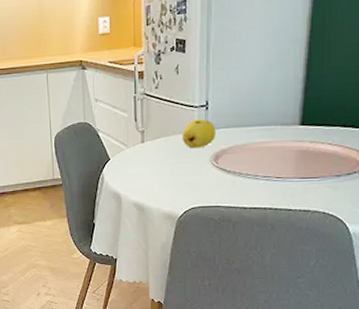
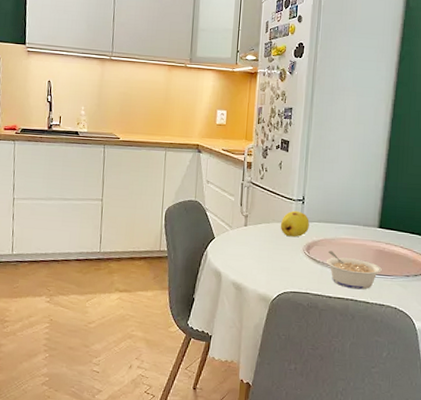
legume: none [237,158,306,197] -> present [326,250,382,290]

